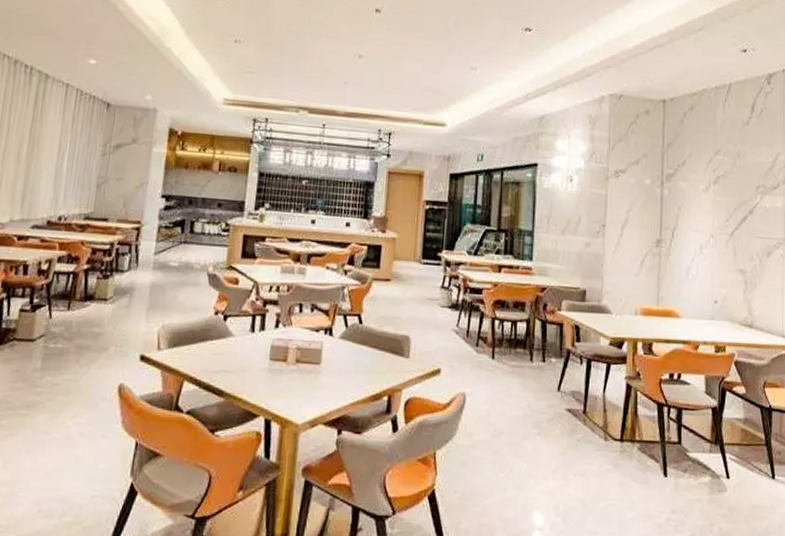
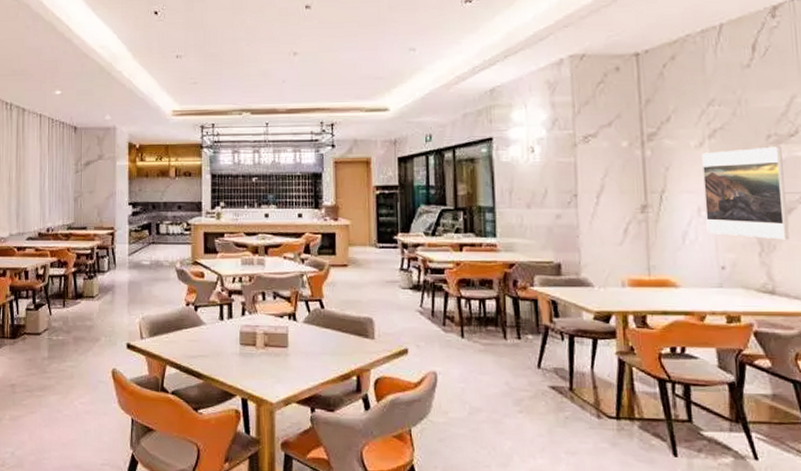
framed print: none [706,196,767,280] -> present [702,146,790,240]

